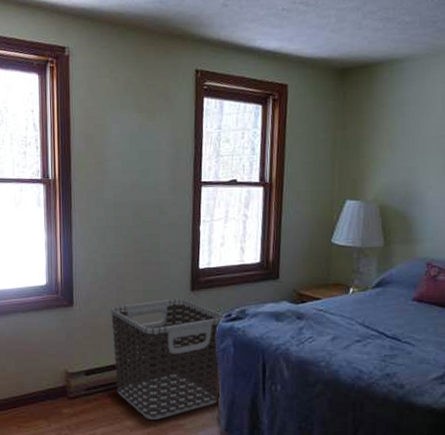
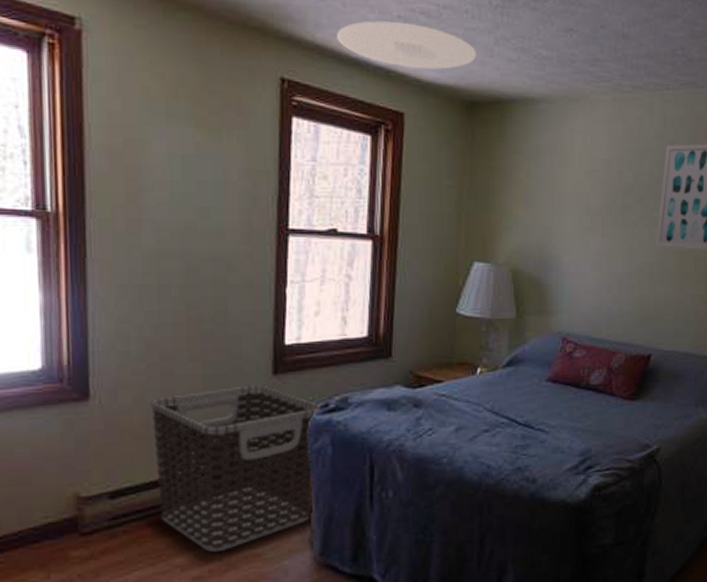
ceiling light: none [236,13,347,48] -> present [337,21,476,69]

